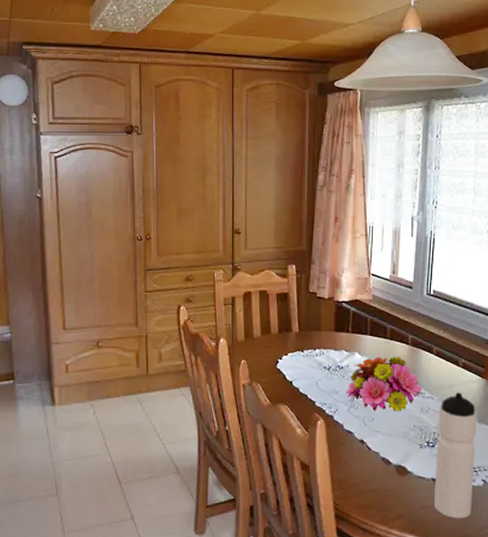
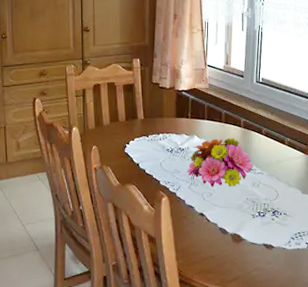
water bottle: present [433,392,477,519] -> none [265,167,301,278]

